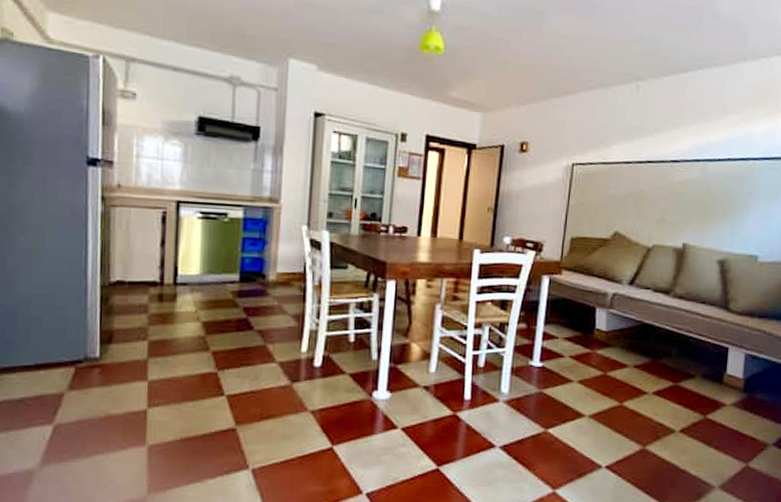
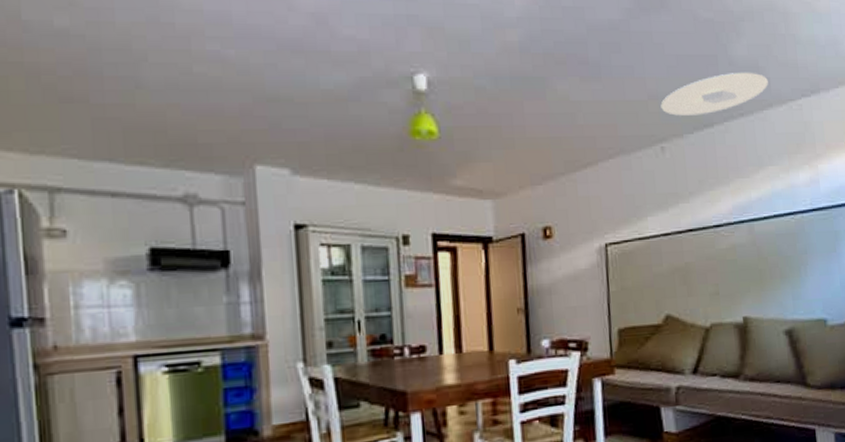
ceiling light: none [643,25,746,61] -> present [660,72,768,116]

